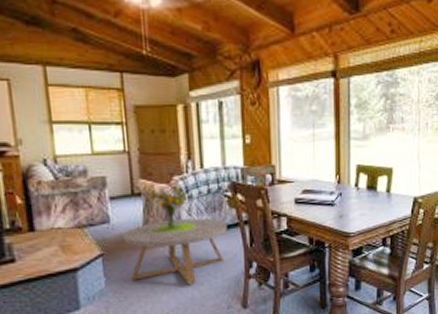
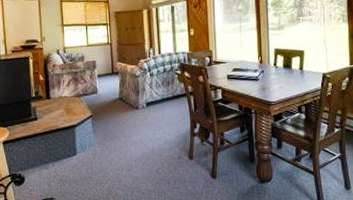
coffee table: present [123,218,228,284] -> none [106,90,178,139]
bouquet: present [143,183,196,235] -> none [119,65,156,102]

